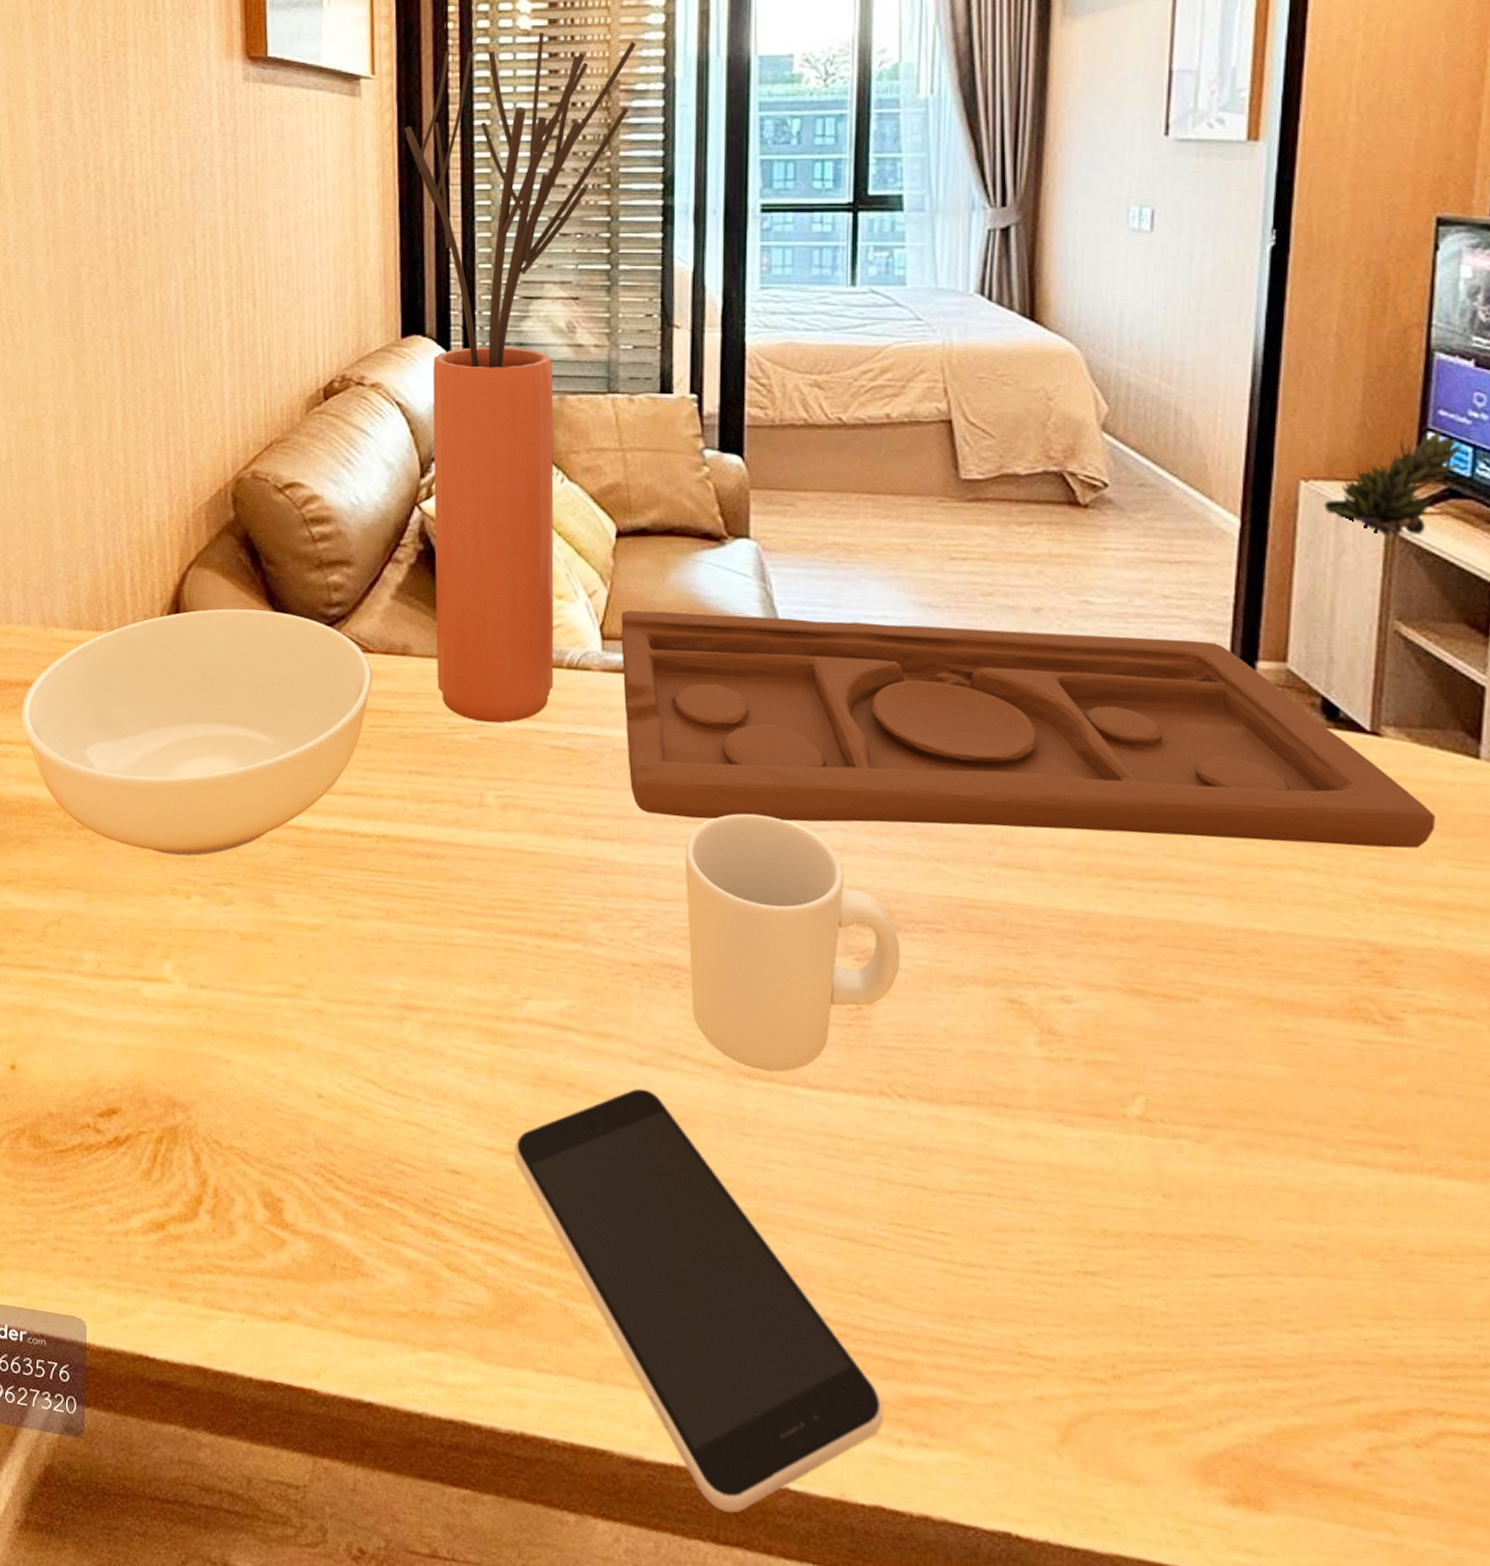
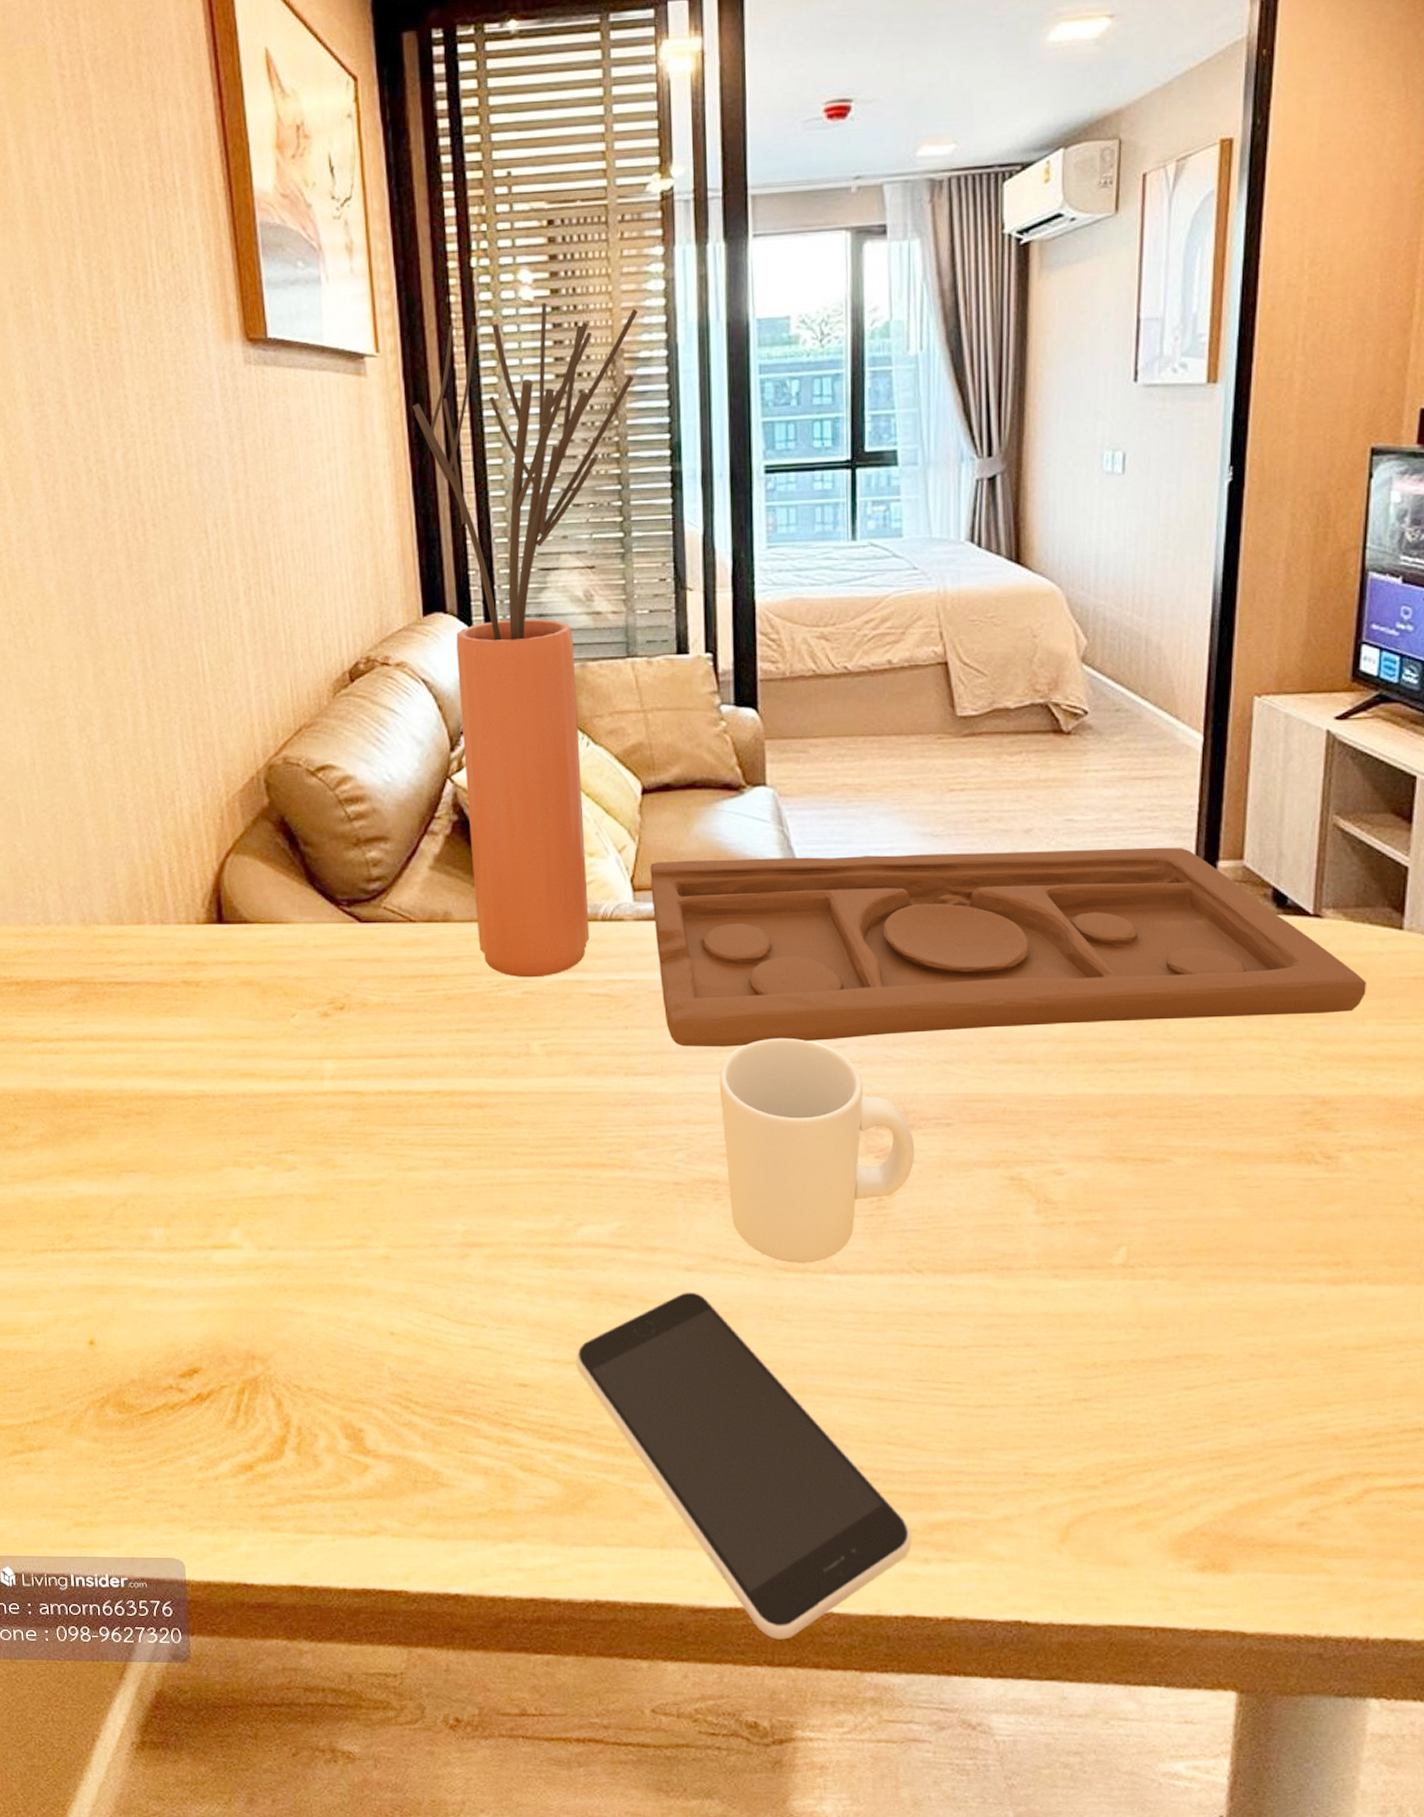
bowl: present [20,608,372,856] -> none [68,891,416,1130]
succulent plant: present [1323,429,1462,534] -> none [1274,642,1391,739]

